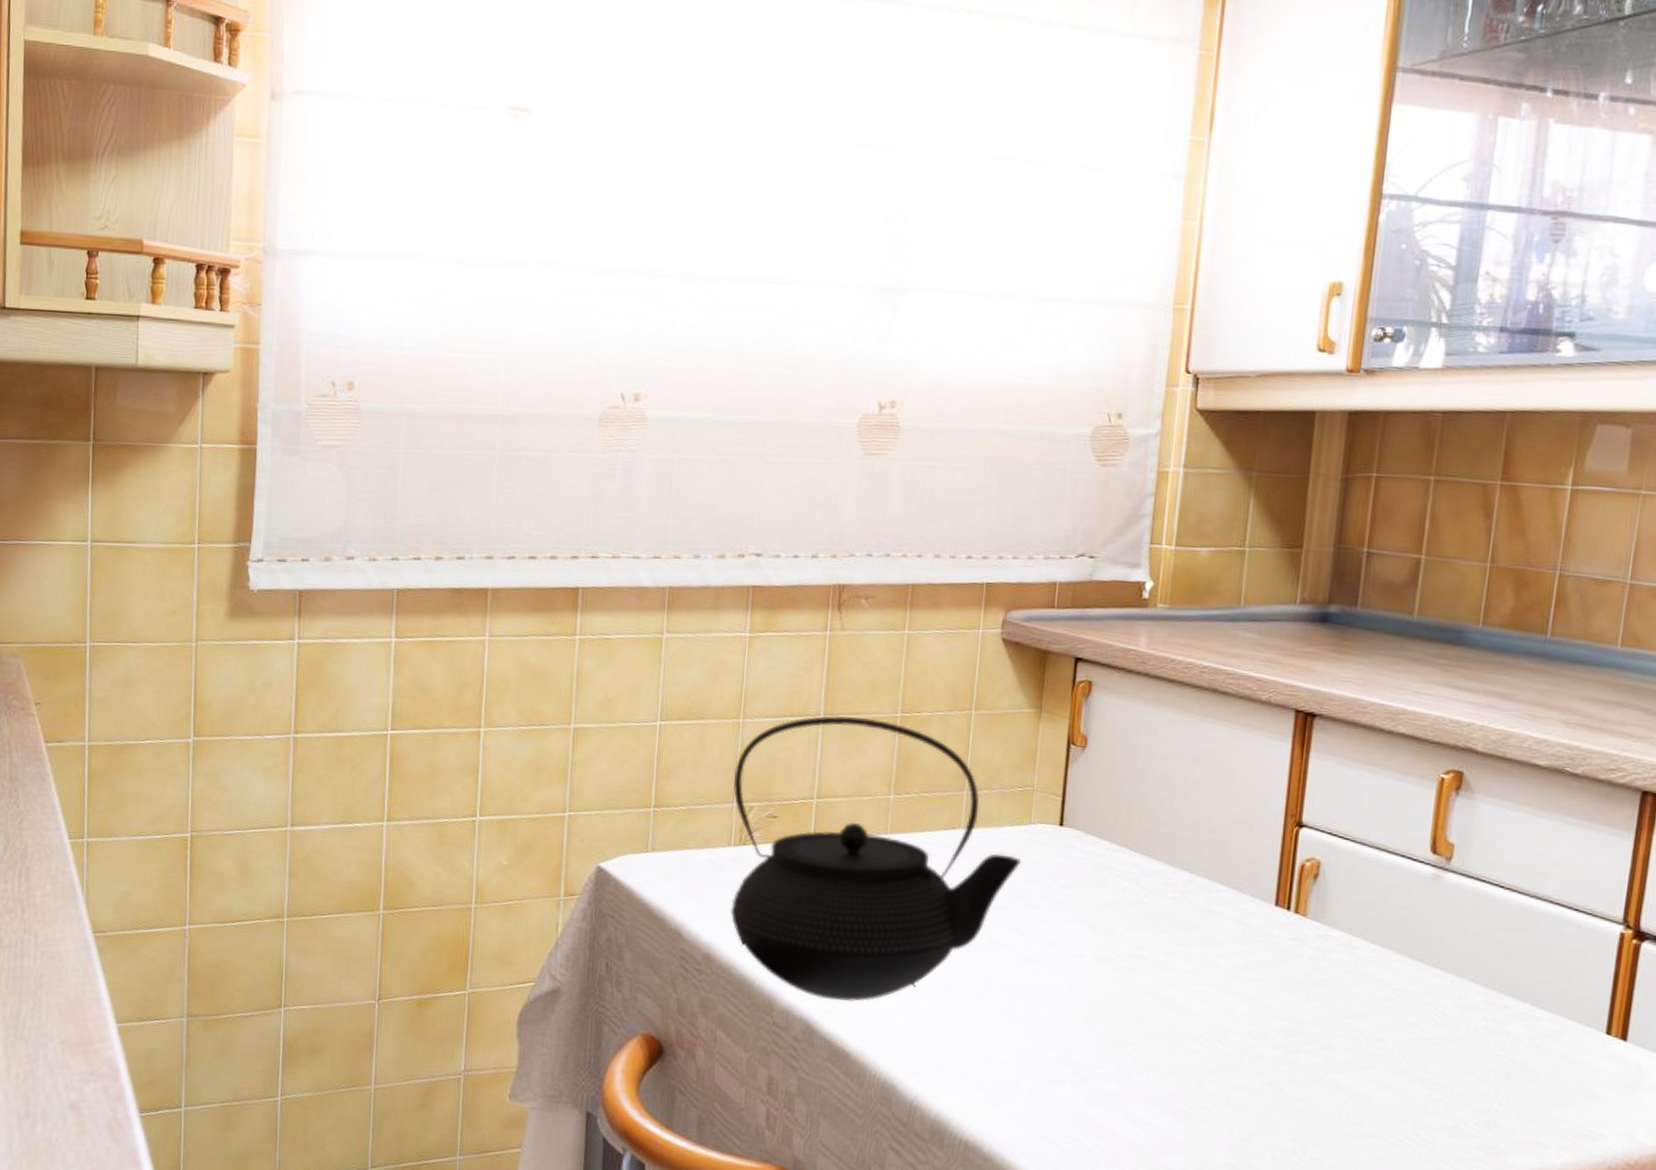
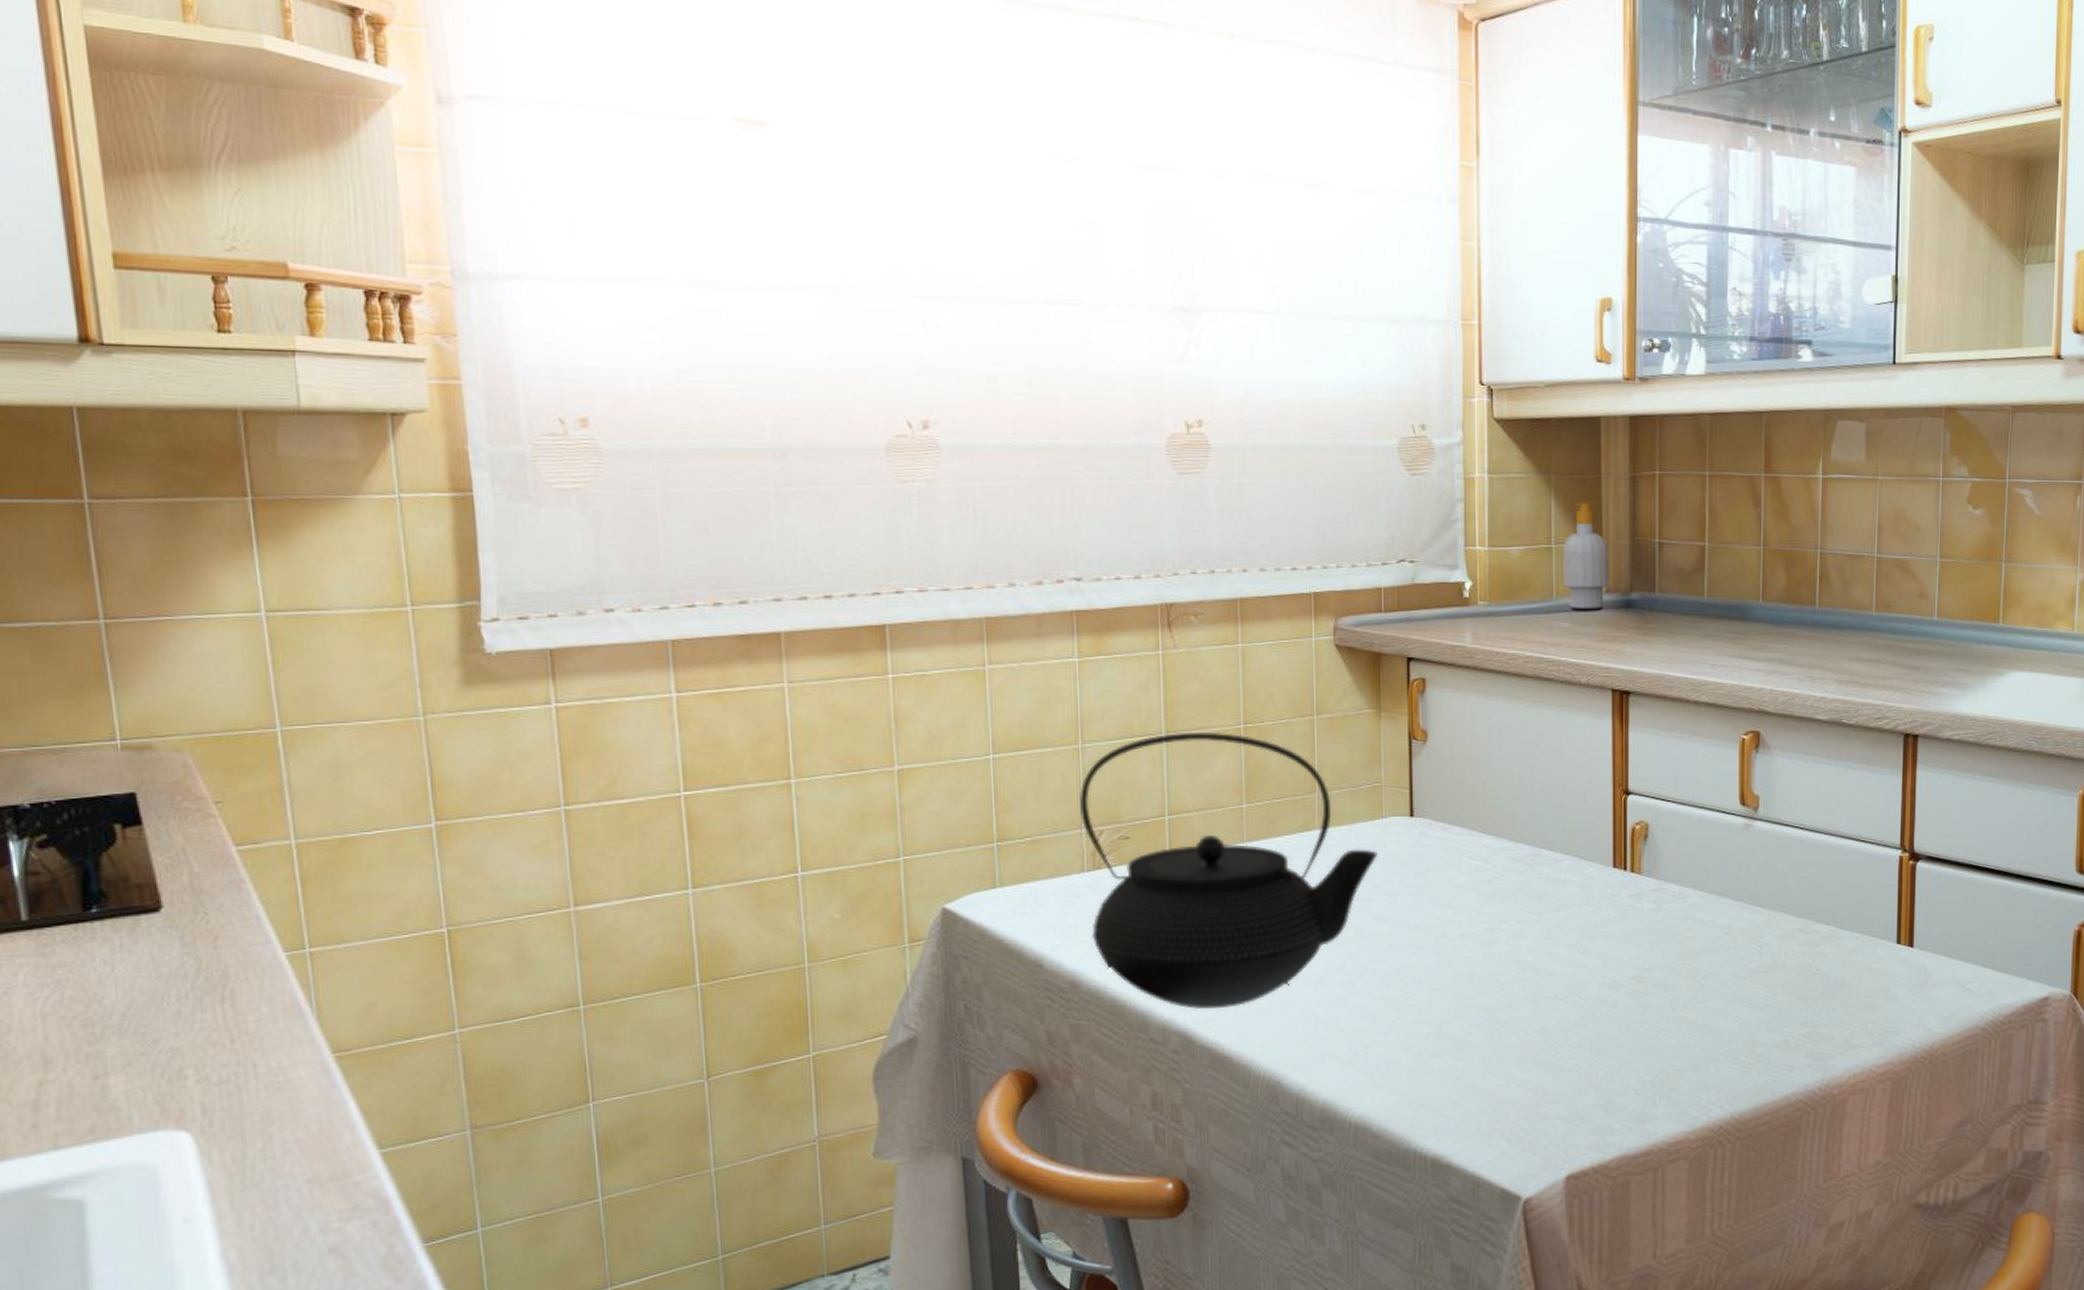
soap bottle: none [1253,503,1308,624] -> present [1562,502,1609,612]

